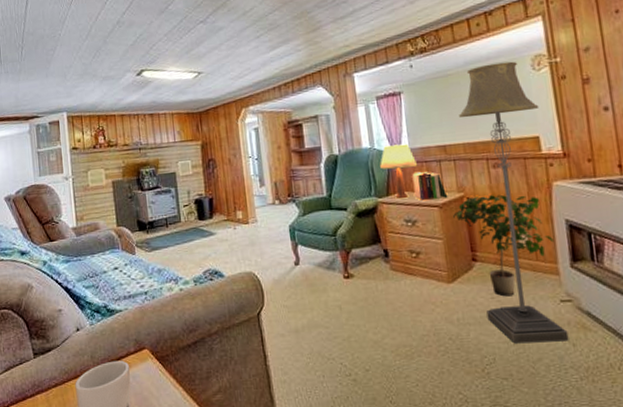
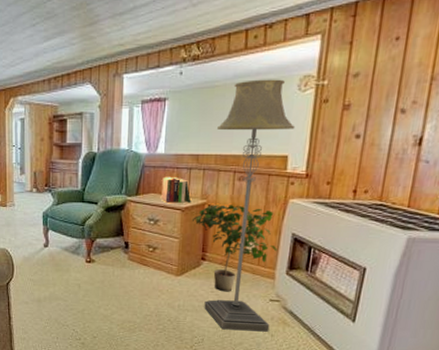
table lamp: present [379,143,418,200] -> none [133,148,170,200]

